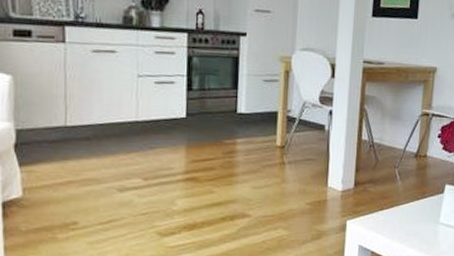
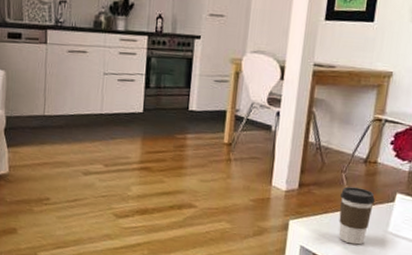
coffee cup: none [394,182,426,238] -> present [338,186,375,245]

